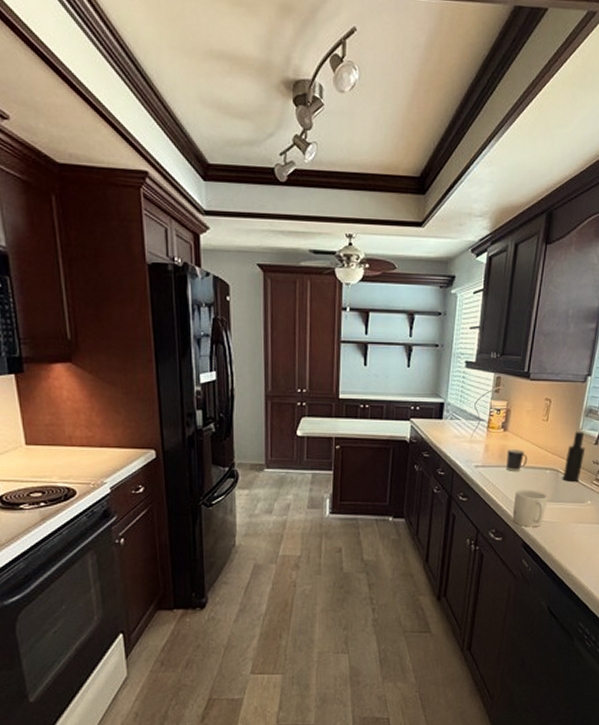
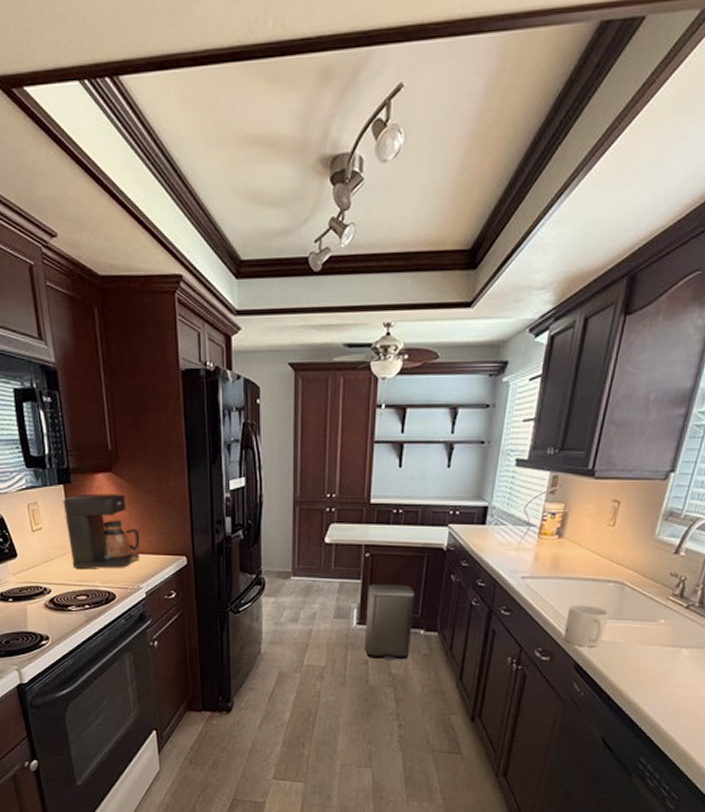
coffee maker: none [14,385,104,463] -> present [63,494,140,568]
pedal bin: none [337,474,383,548] -> present [364,584,415,661]
mug: present [506,449,528,471] -> none [558,559,586,583]
soap dispenser: present [563,431,586,482] -> none [629,537,662,598]

